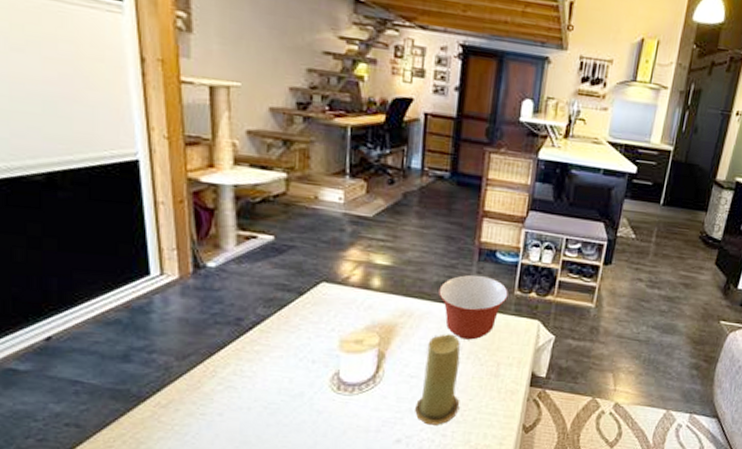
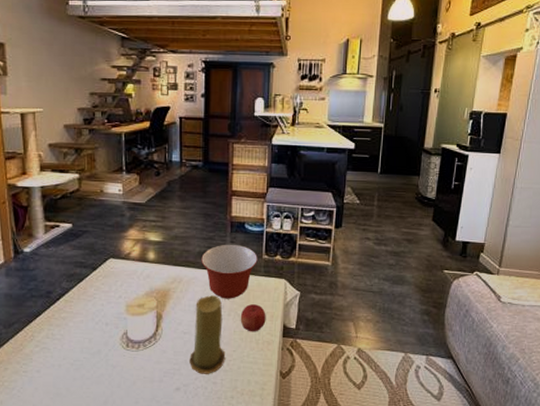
fruit: none [480,347,513,380] -> present [240,304,266,332]

